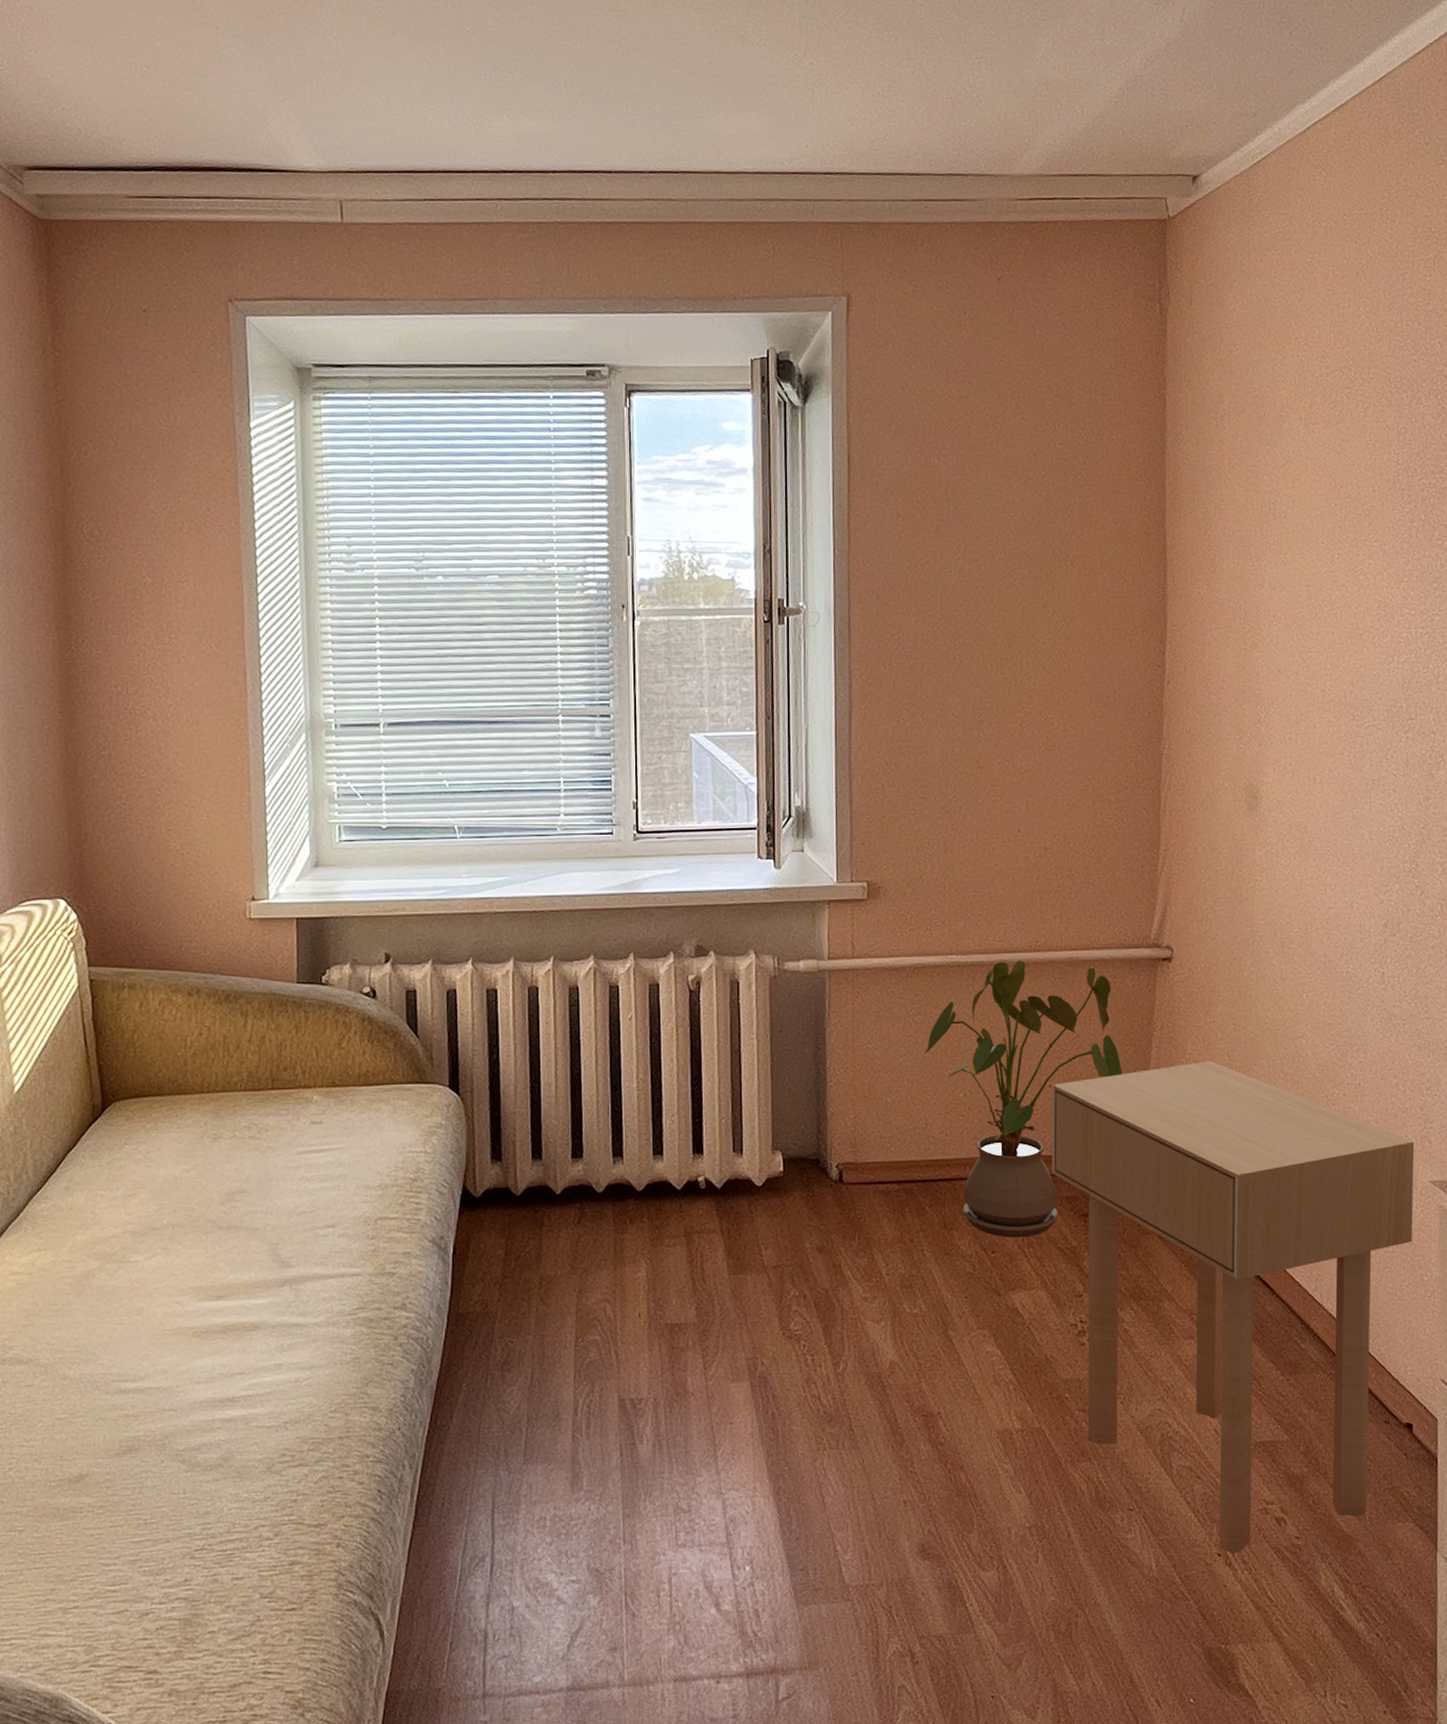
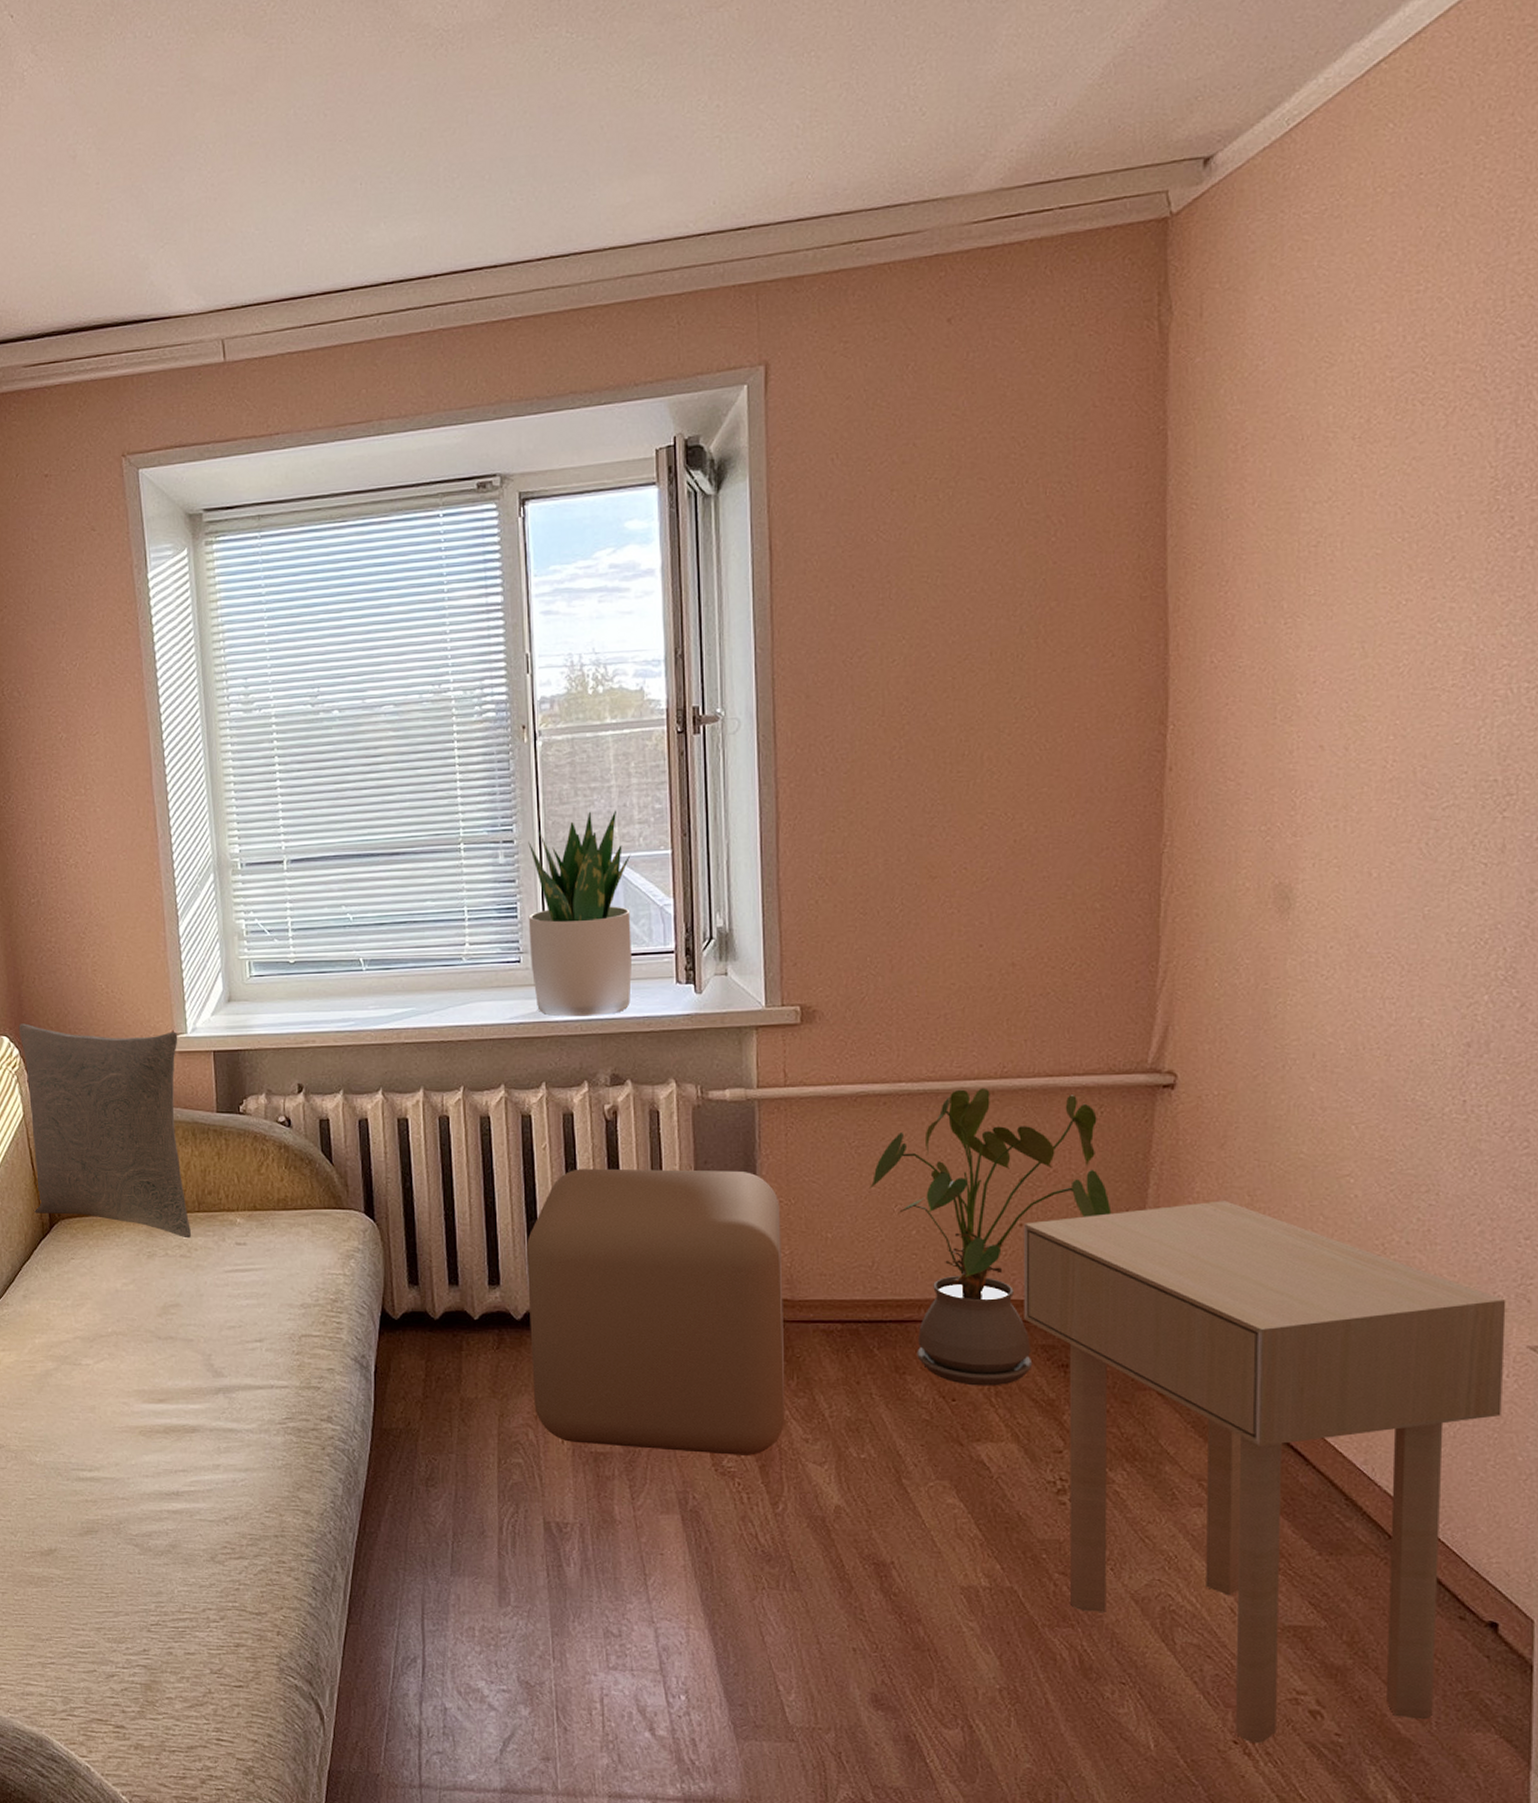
pillow: none [78,885,263,1119] -> present [18,1023,192,1239]
cube: none [609,1038,847,1318] -> present [526,1168,784,1456]
planter: none [622,690,719,889] -> present [528,810,633,1017]

